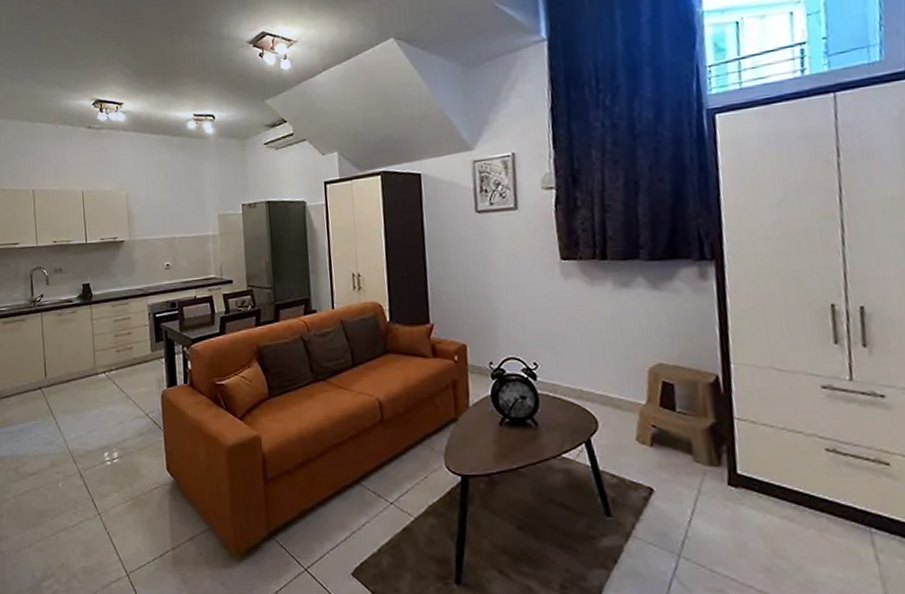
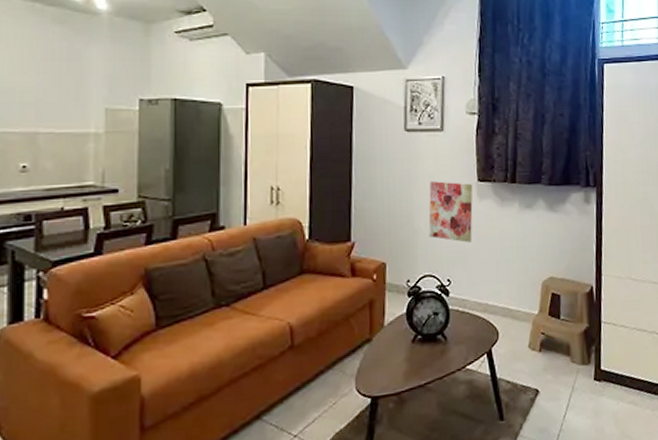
wall art: none [506,261,559,325] -> present [428,181,473,243]

